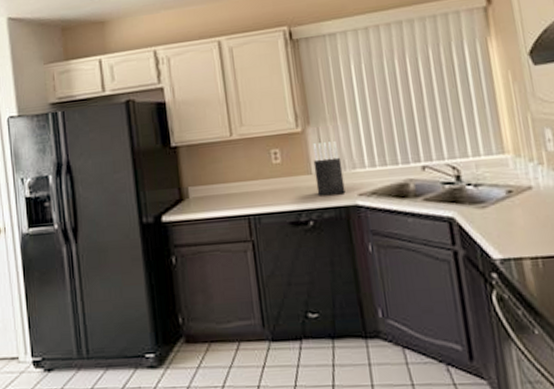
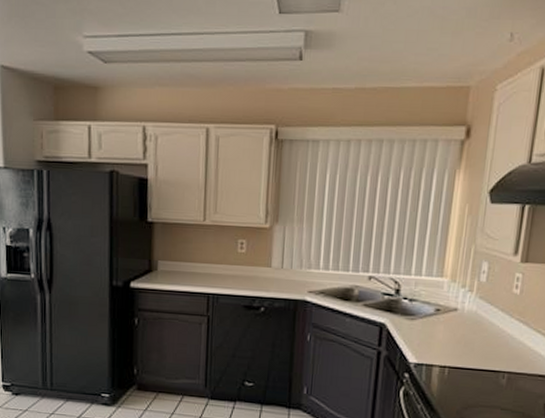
knife block: present [312,141,346,196] -> none [272,240,300,289]

